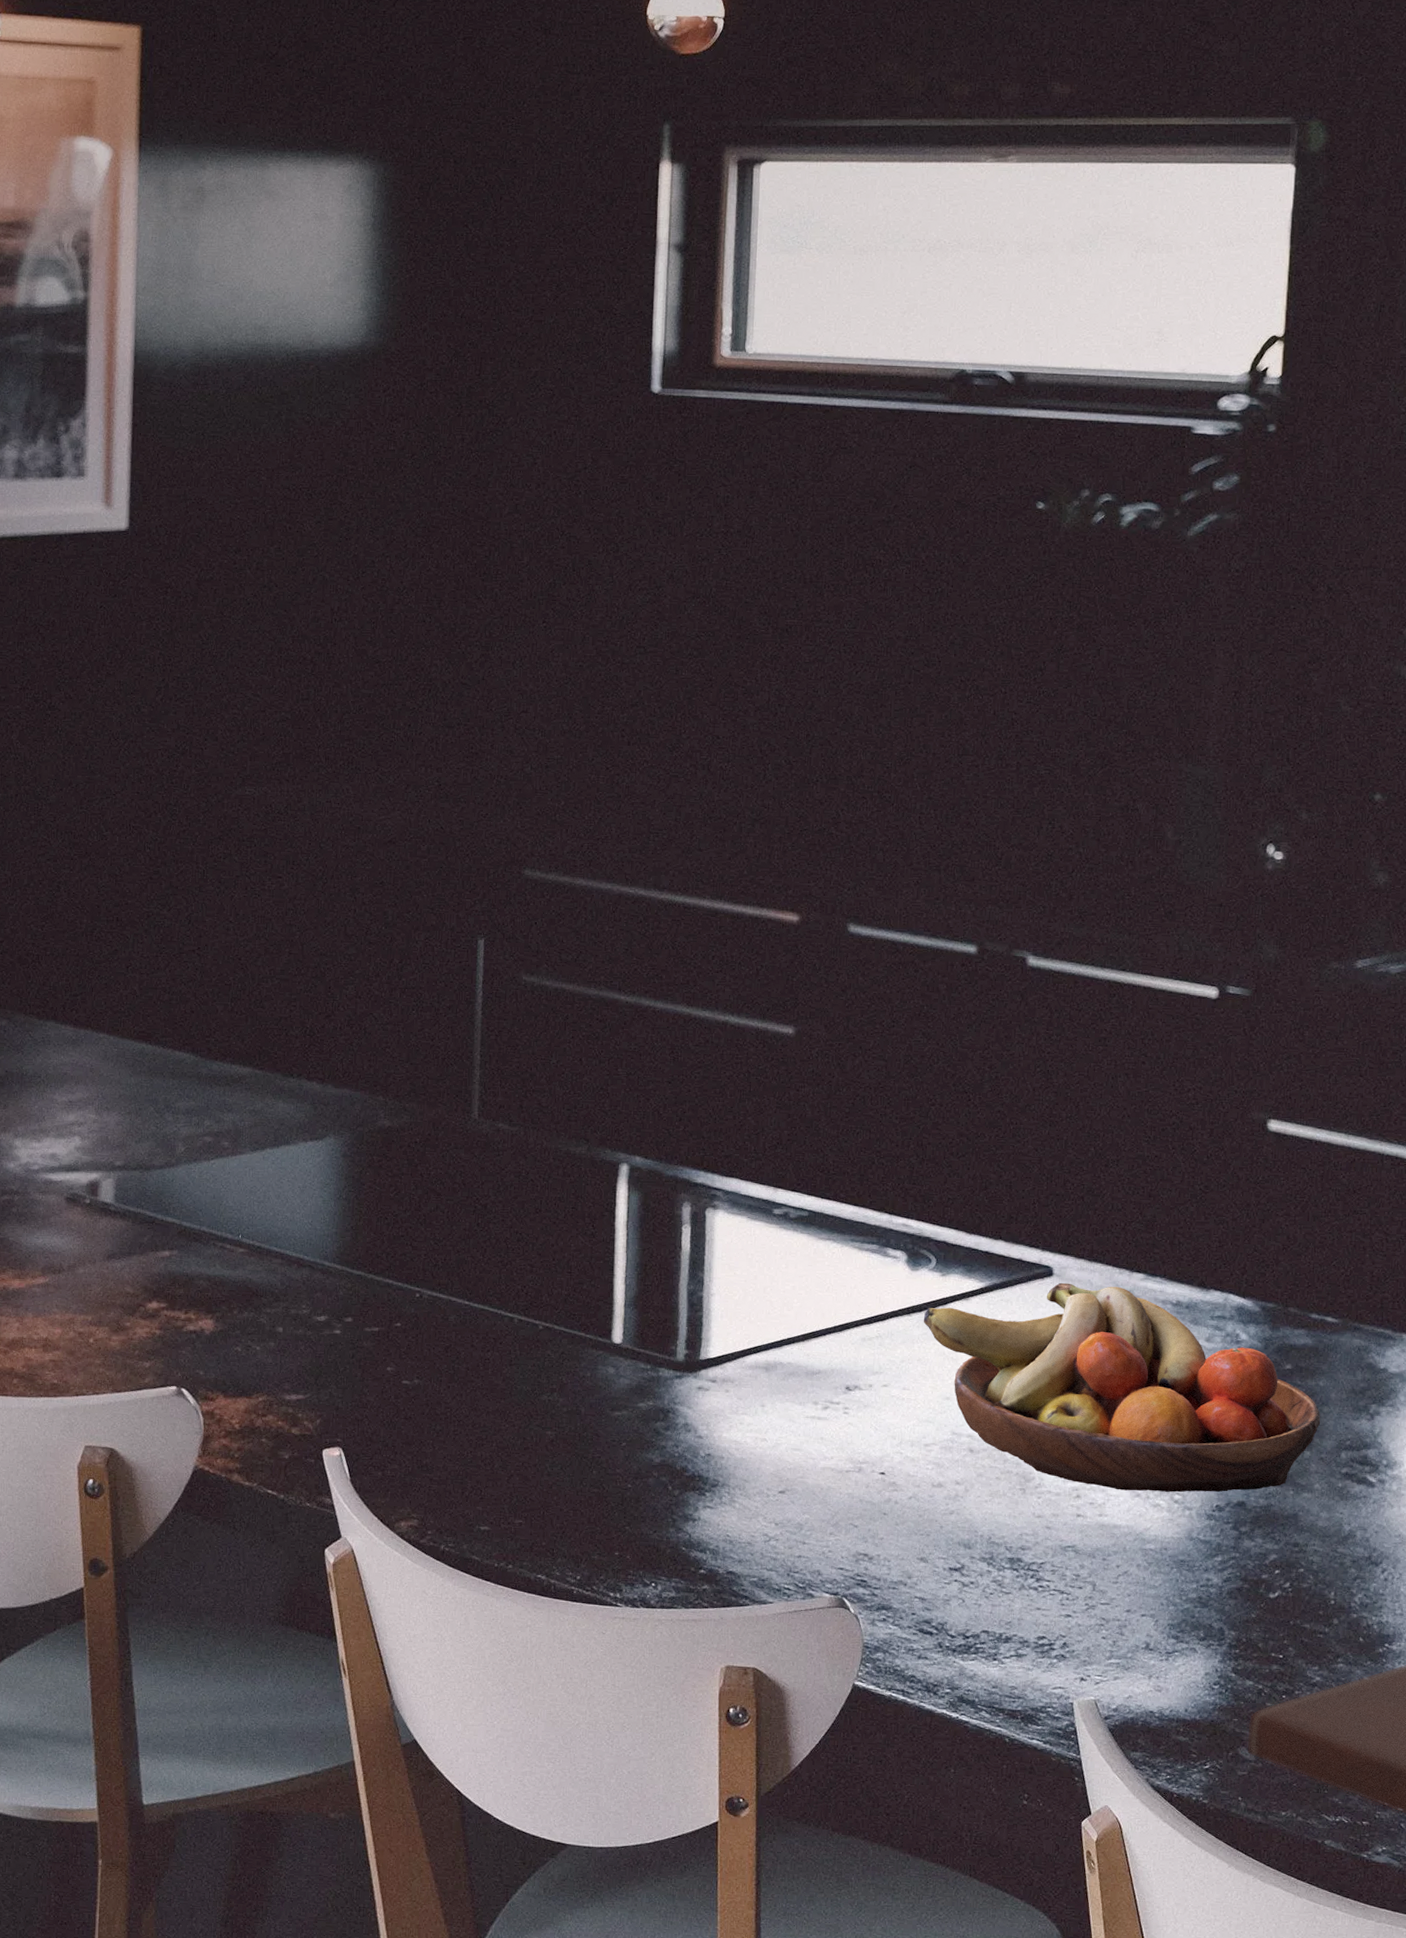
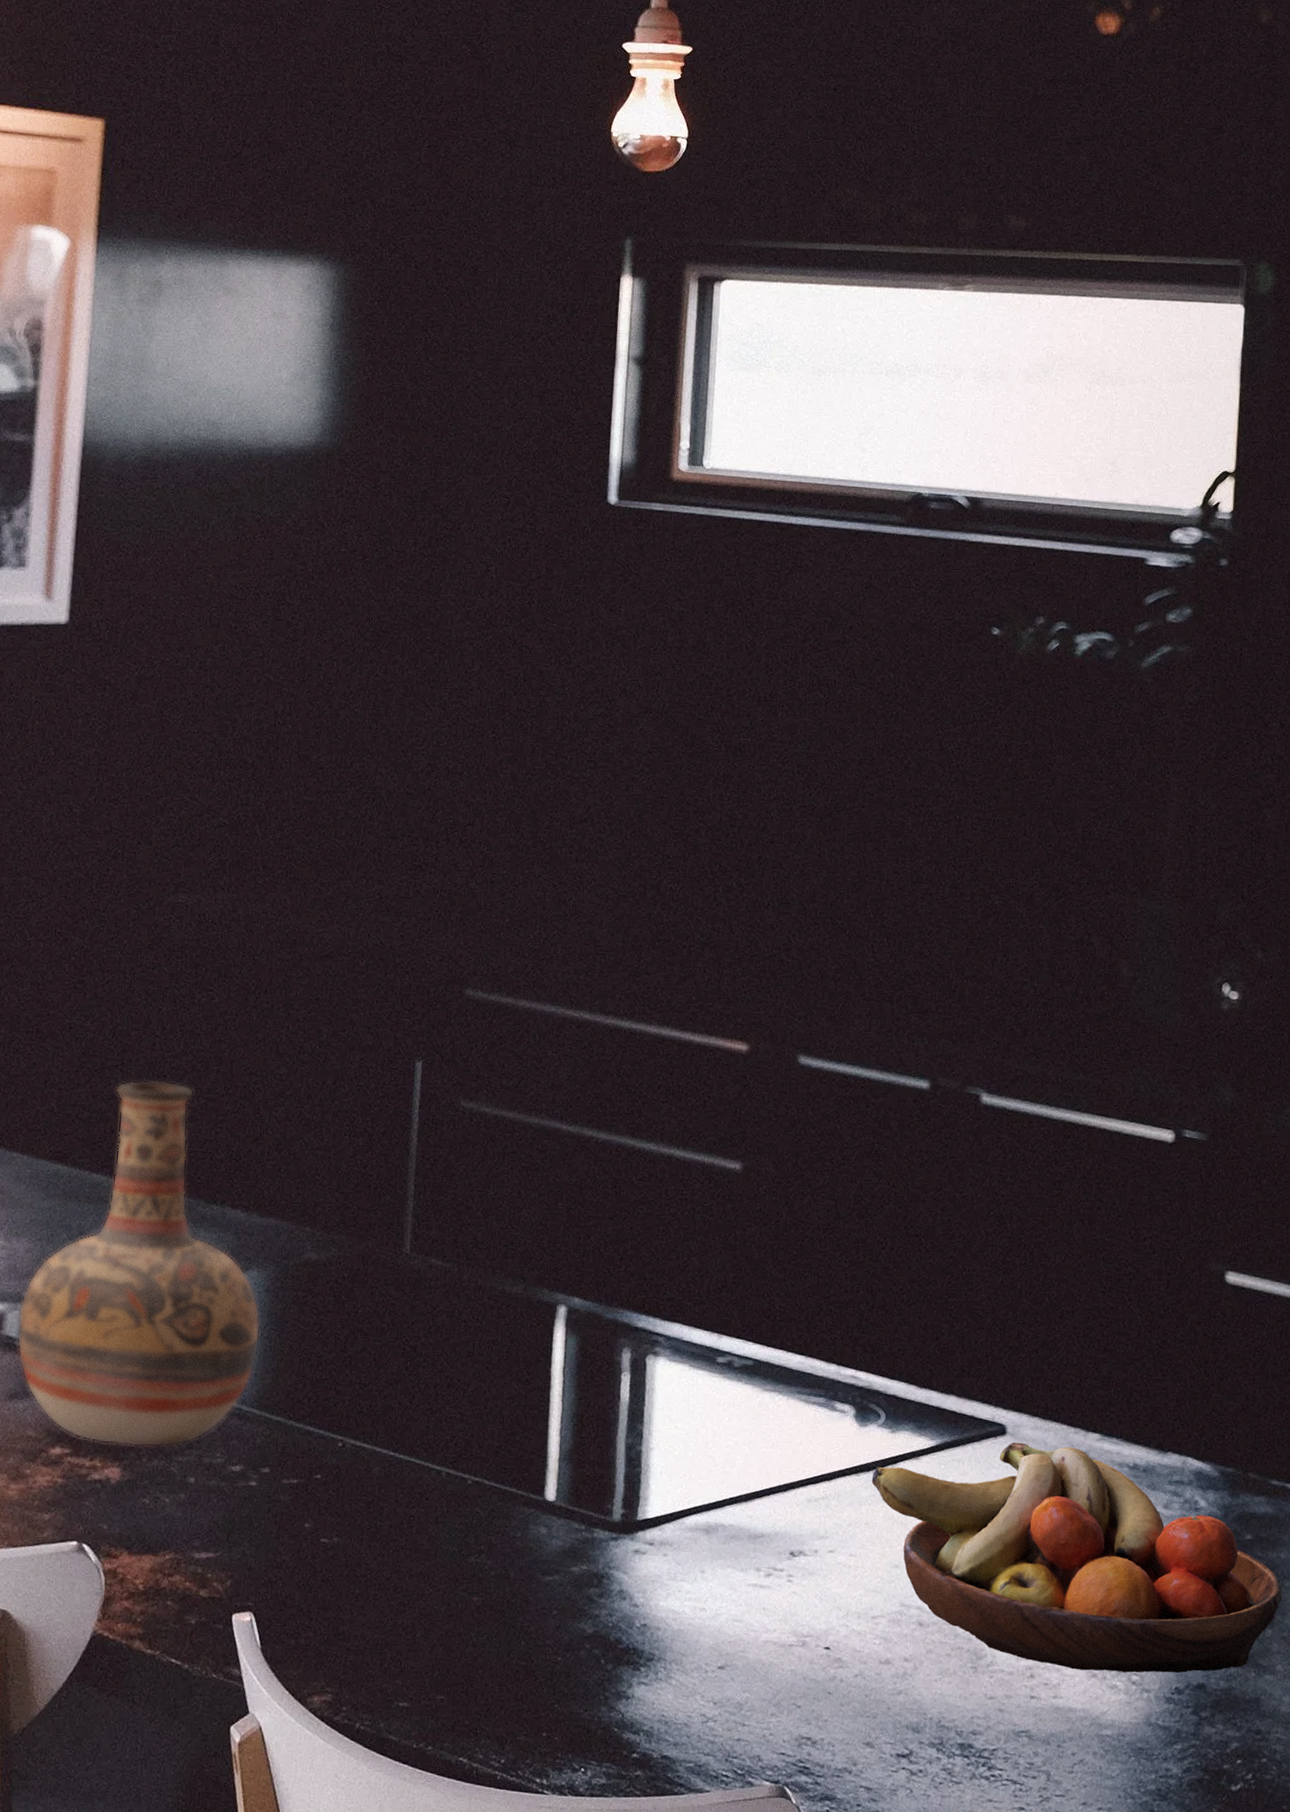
vase: none [111,963,339,1301] -> present [17,1080,261,1447]

